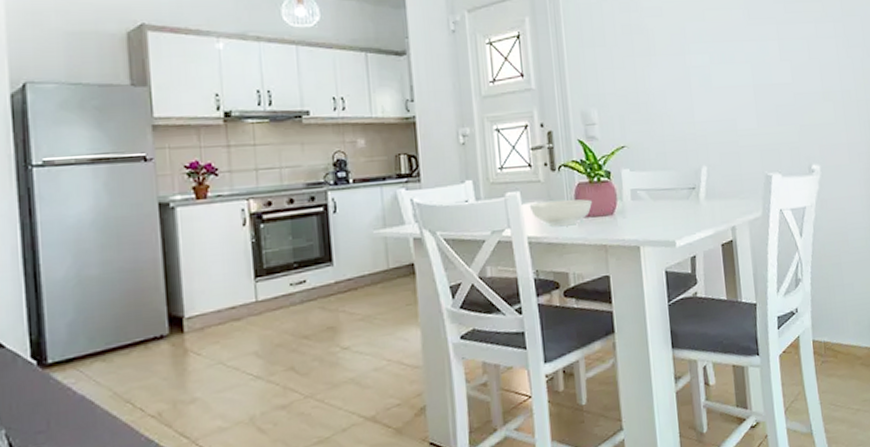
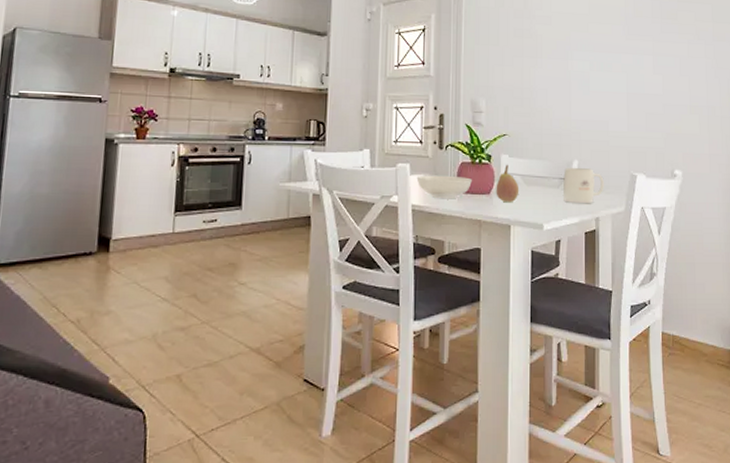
fruit: none [619,179,646,222] -> present [496,164,519,203]
mug: none [692,173,738,214] -> present [563,167,604,204]

